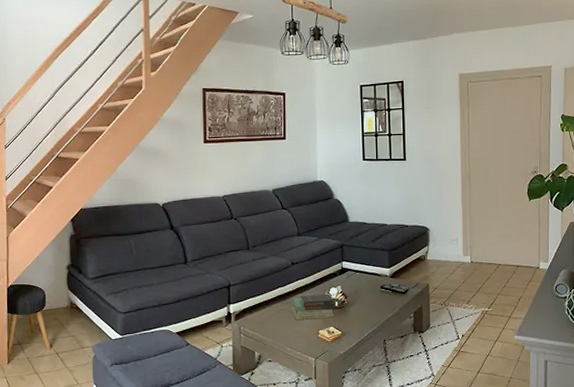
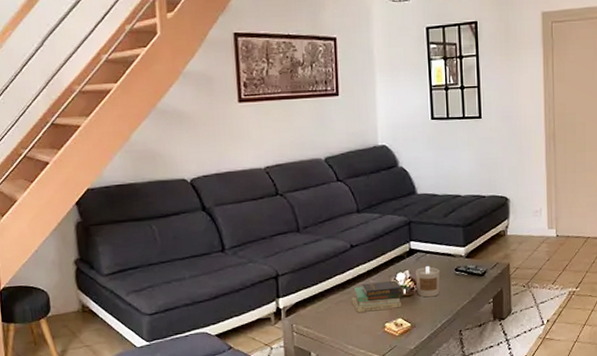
candle: none [347,282,368,310] -> present [416,265,441,298]

